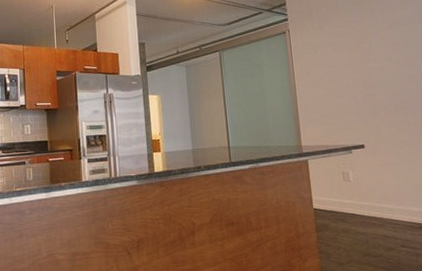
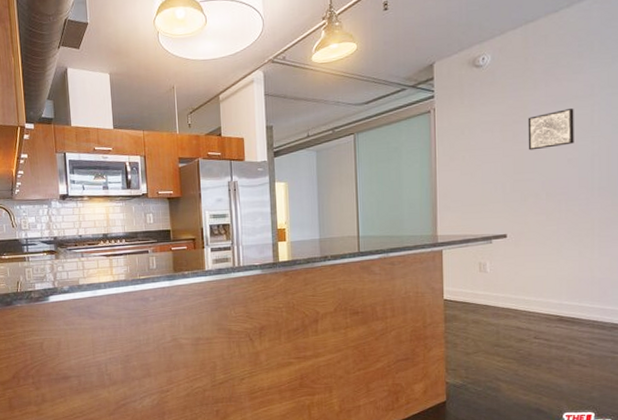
wall art: none [370,32,412,68] -> present [527,109,574,151]

